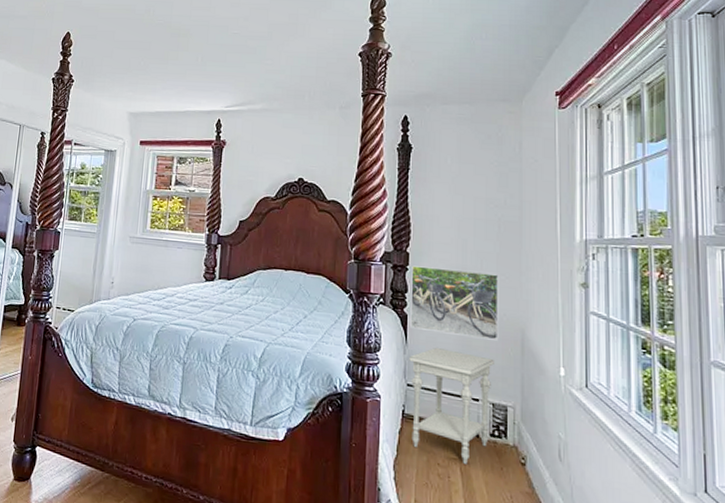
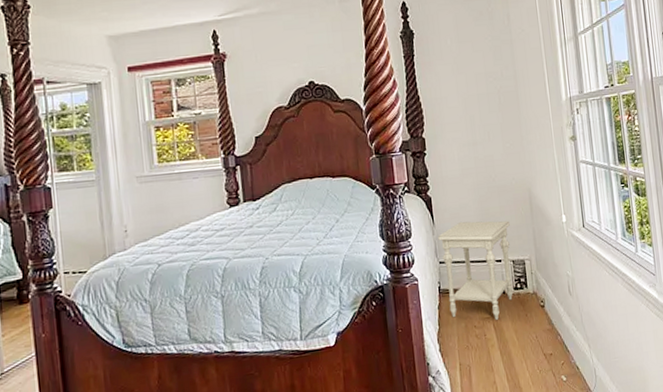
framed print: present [410,265,499,341] -> none [429,143,511,210]

